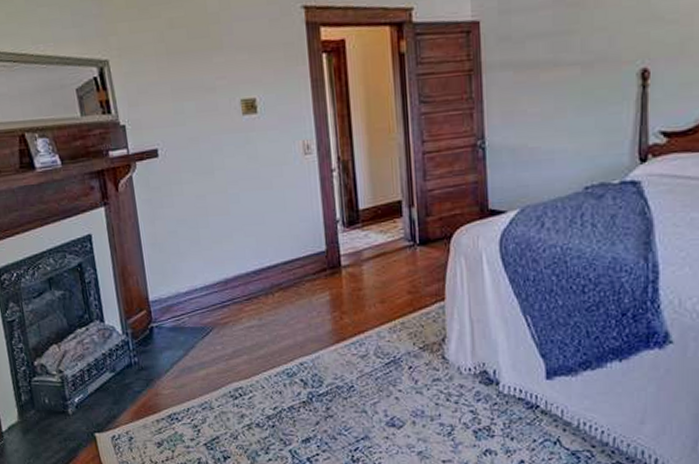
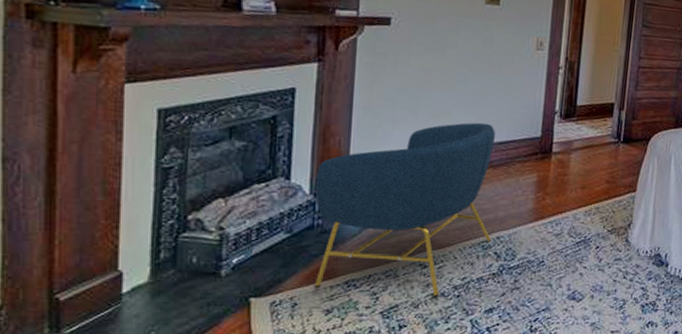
armchair: none [124,243,295,430] -> present [314,122,495,299]

